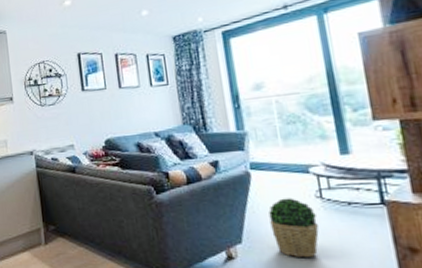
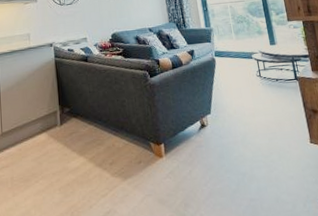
potted plant: present [269,198,319,257] -> none [228,77,260,122]

